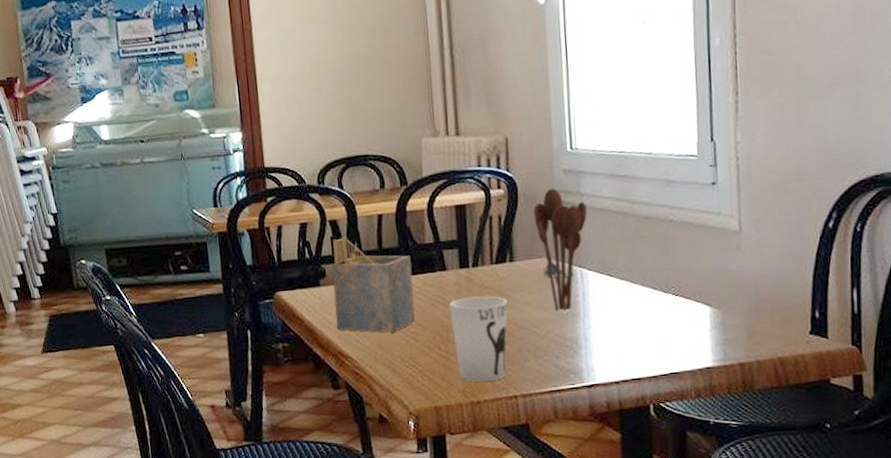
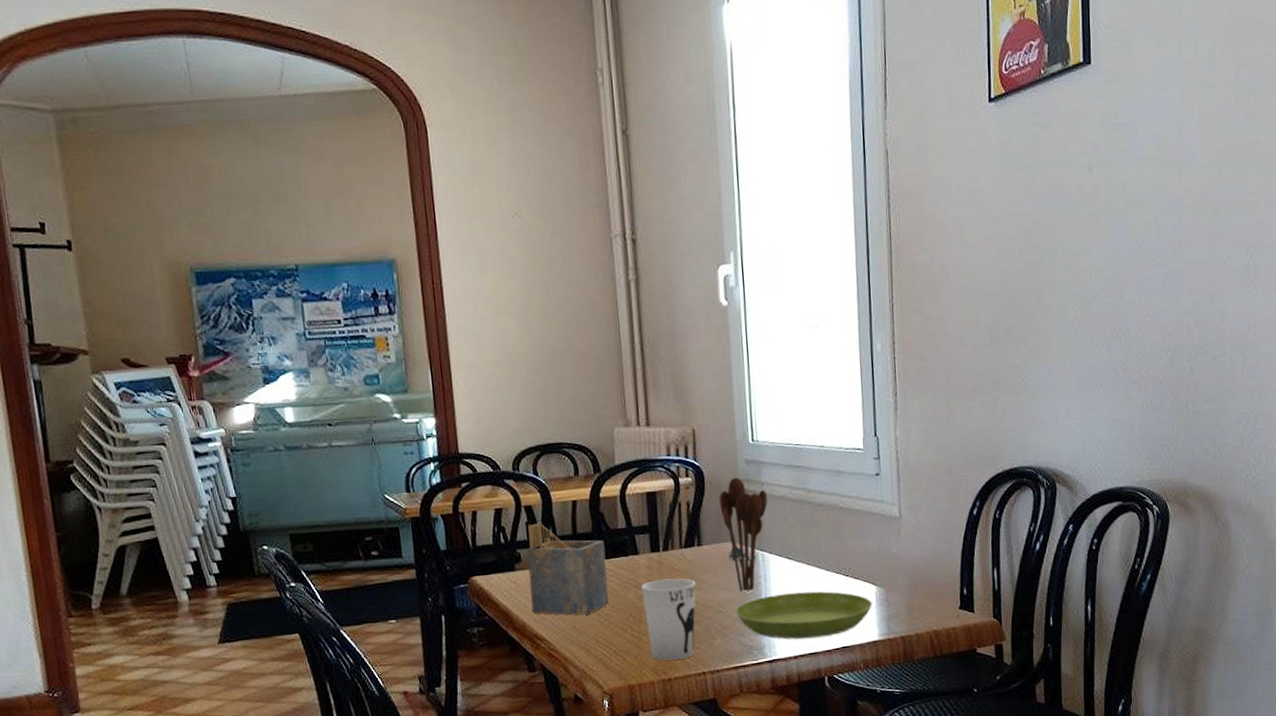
saucer: none [550,311,706,363] -> present [735,591,873,639]

